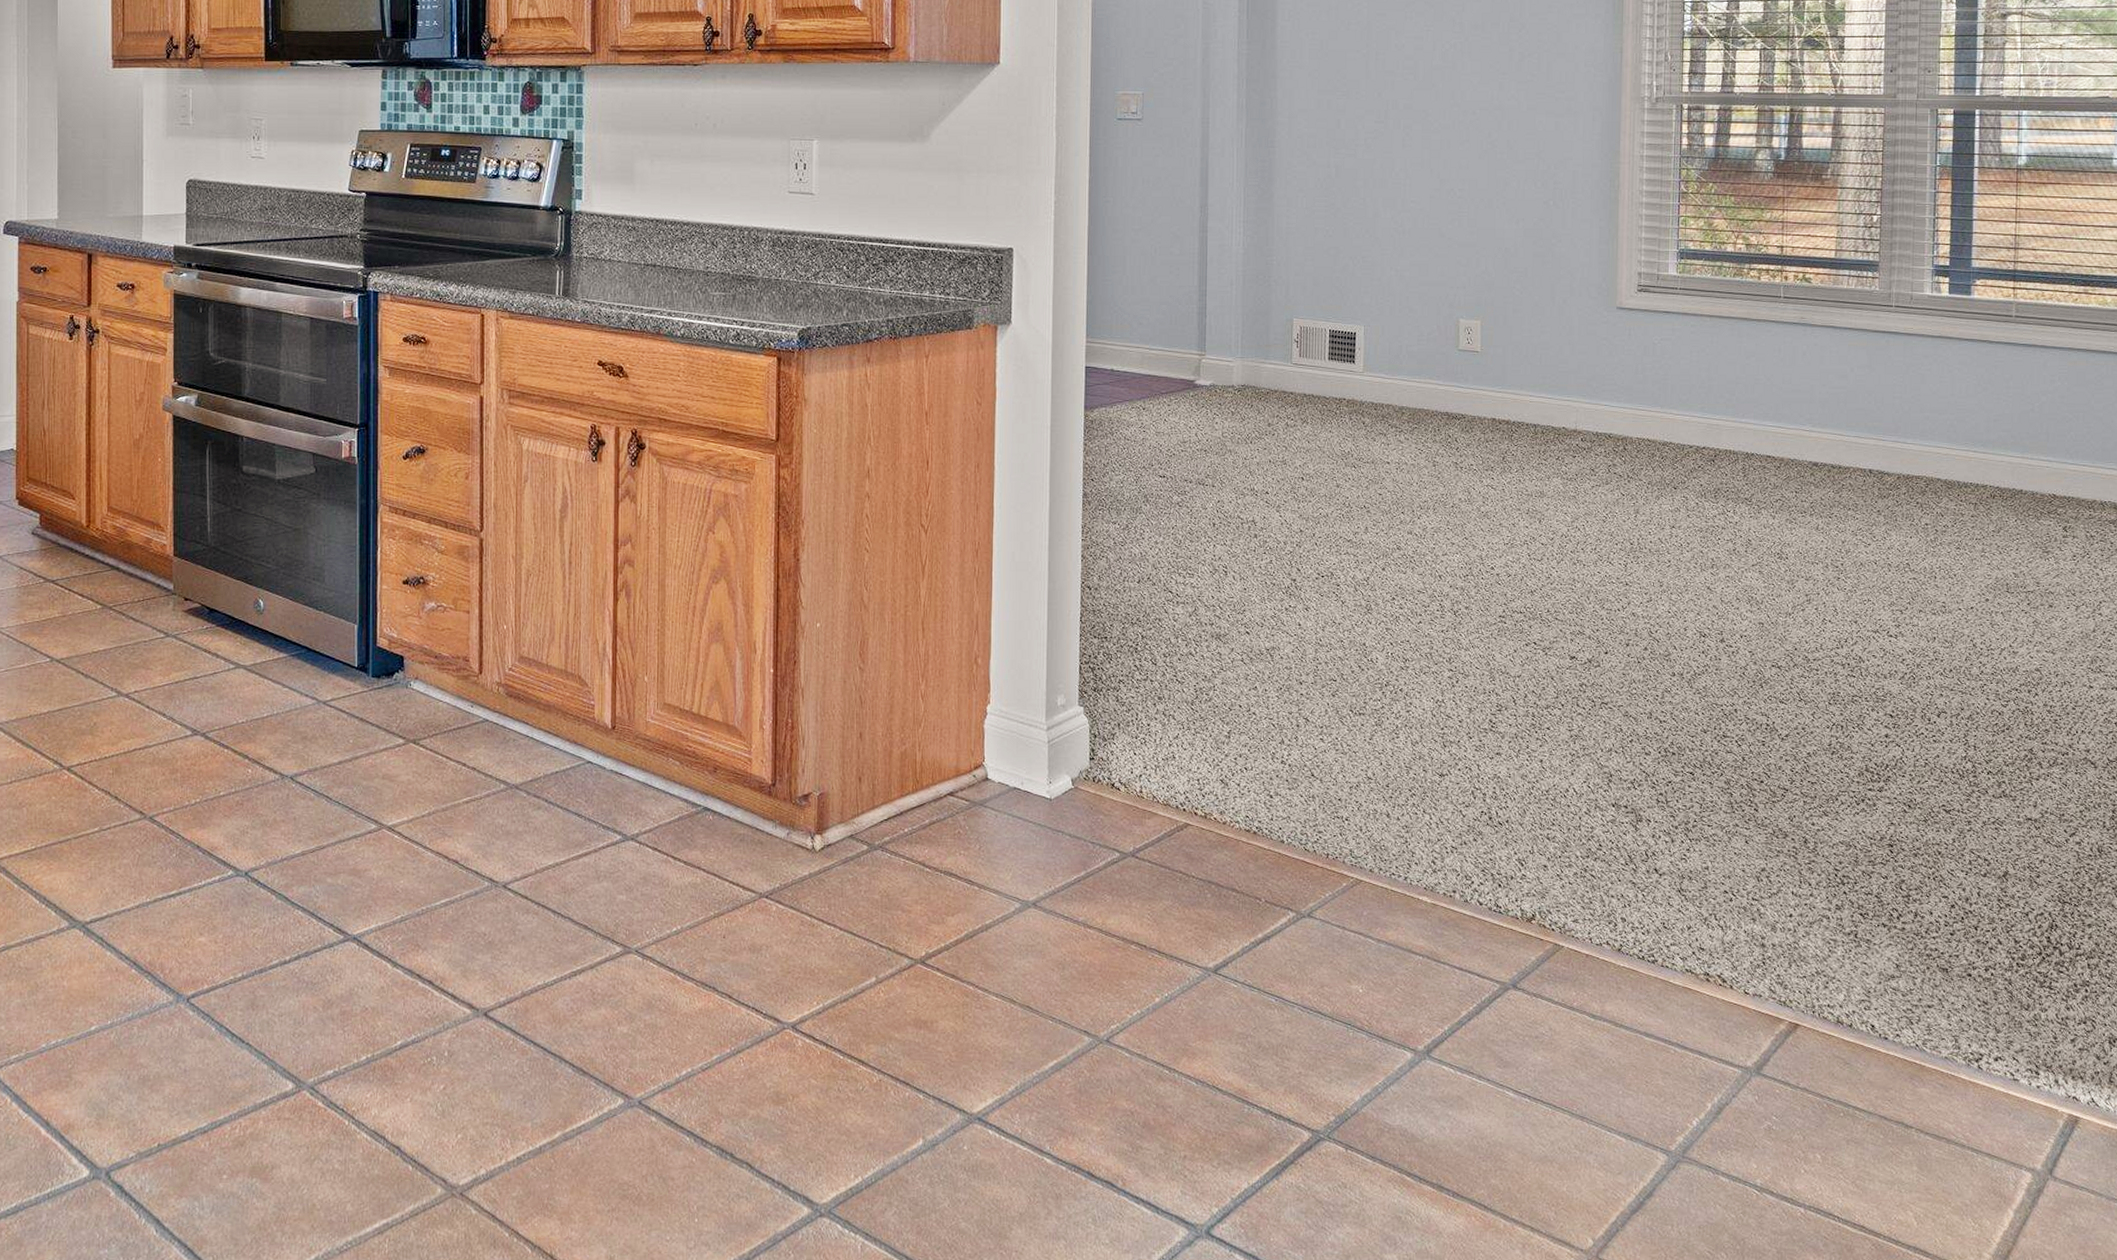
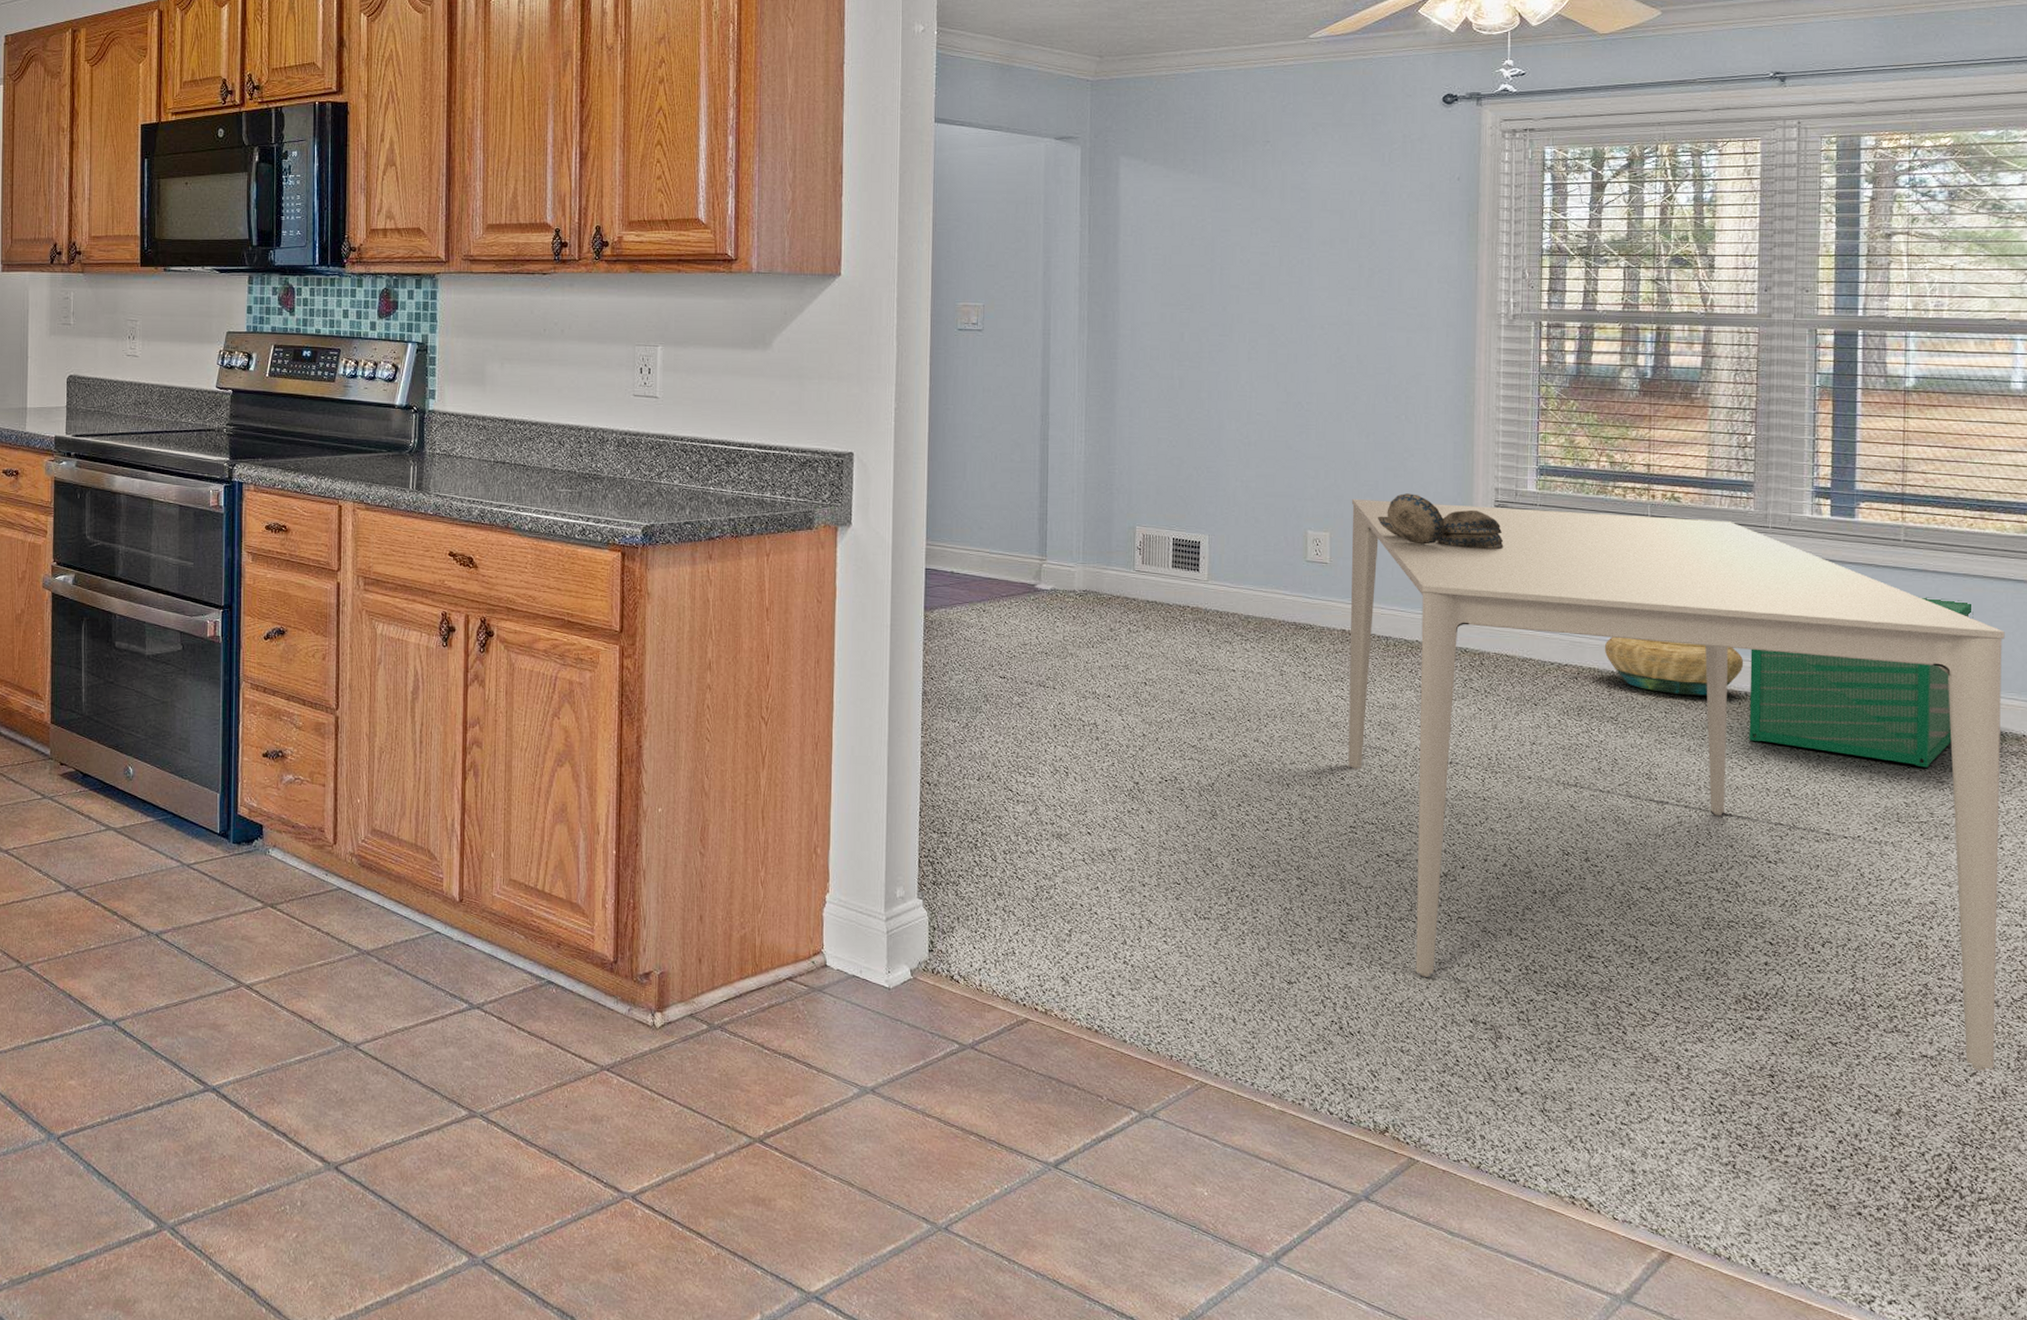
dining table: none [1498,285,2105,831] -> present [1348,498,2005,1071]
decorative bowl: none [1527,280,1646,333] -> present [1378,493,1504,549]
basket: none [1739,418,1869,475] -> present [1604,636,1744,696]
storage bin: none [1872,371,2077,538] -> present [1749,597,1974,768]

